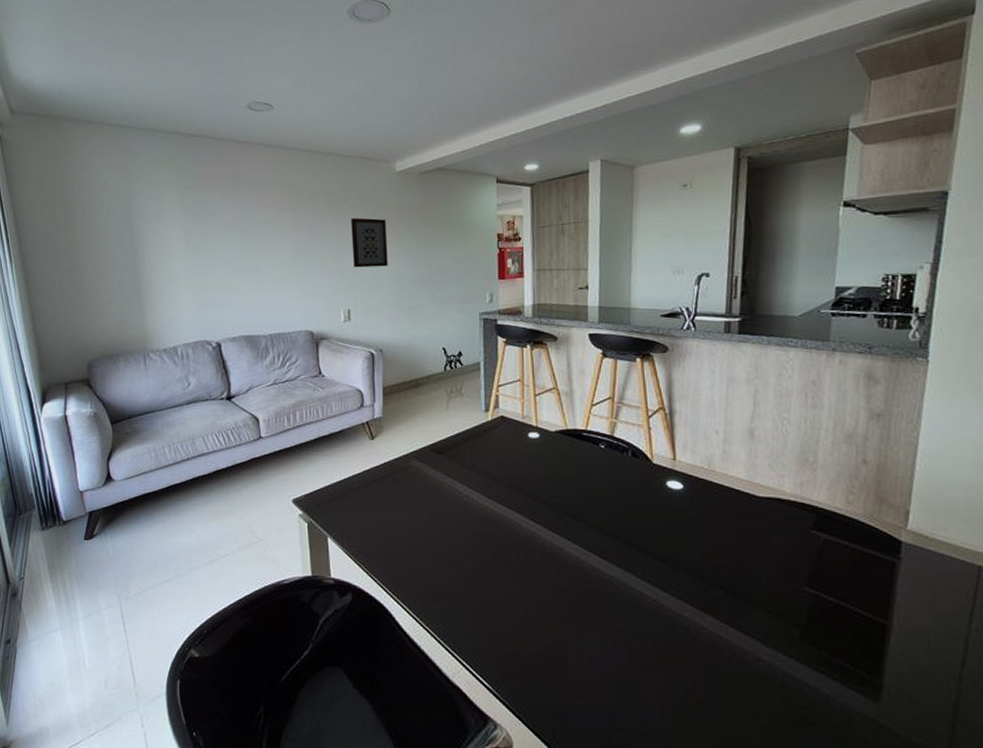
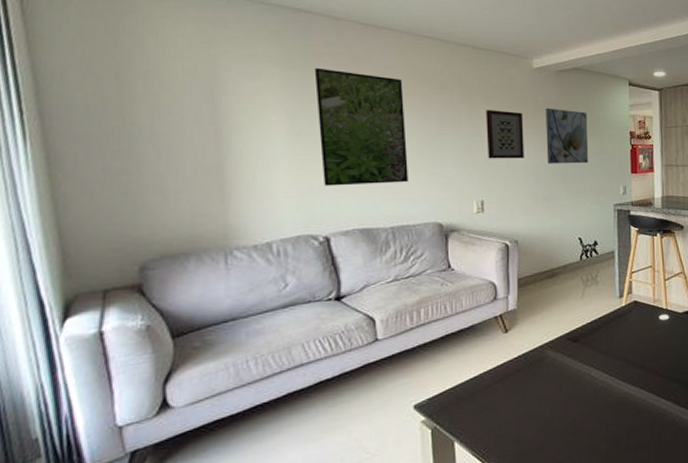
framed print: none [204,187,283,297] -> present [314,67,408,186]
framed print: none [408,212,453,272] -> present [545,108,589,164]

